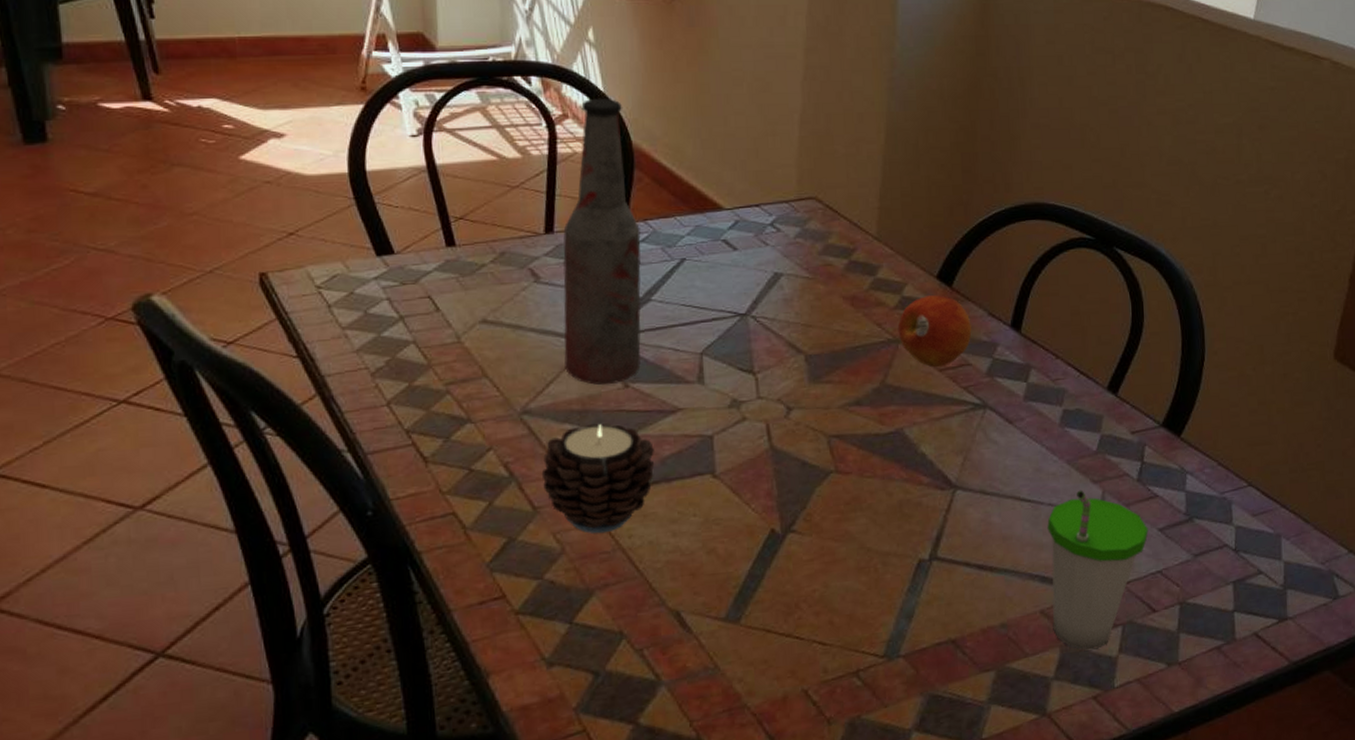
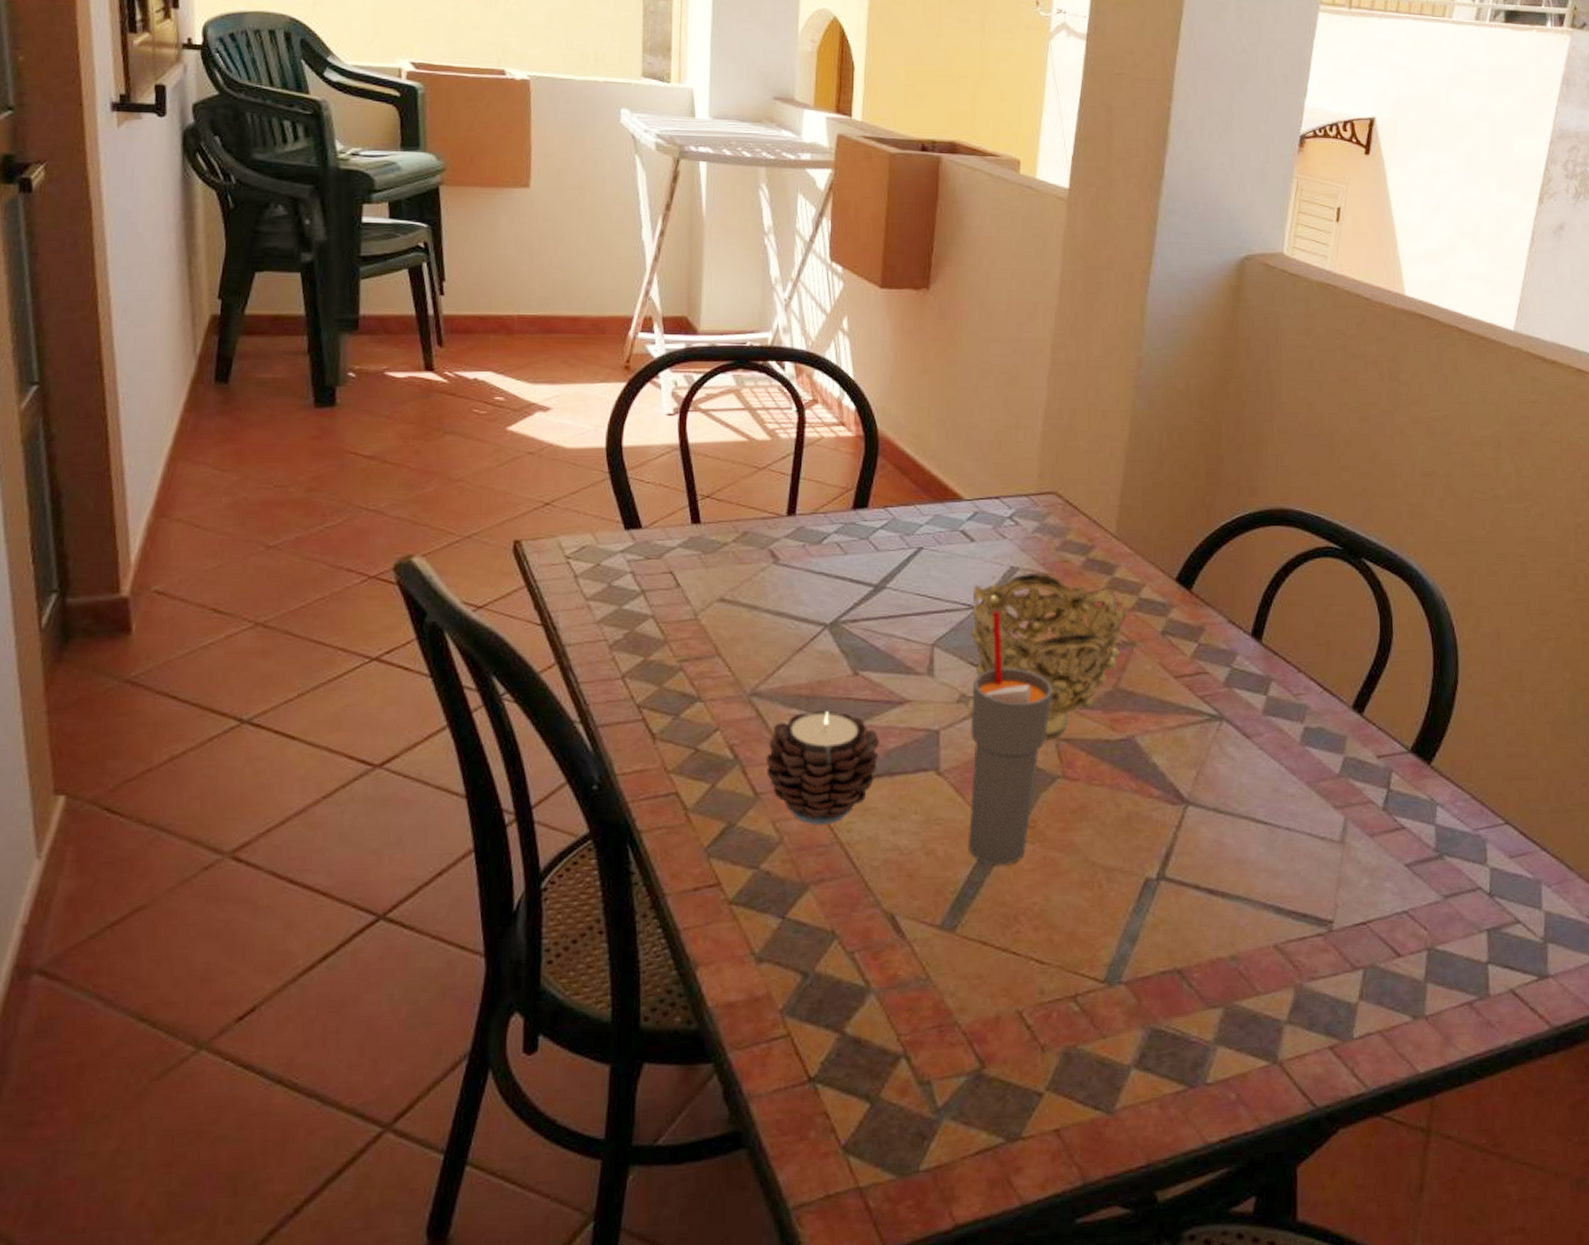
bottle: present [563,98,642,386] -> none [797,385,880,672]
decorative bowl: none [737,277,891,439] -> present [969,572,1128,741]
cup: none [743,316,823,559] -> present [969,610,1053,866]
fruit: present [897,294,972,368] -> none [1133,597,1210,674]
cup: present [1047,490,1148,650] -> none [1284,815,1394,994]

